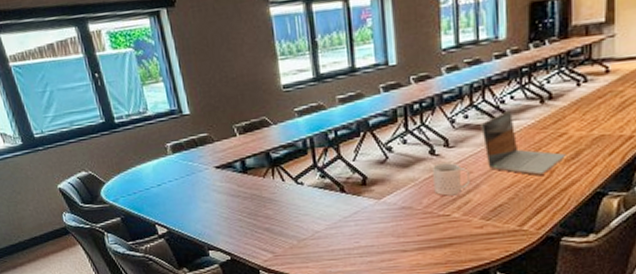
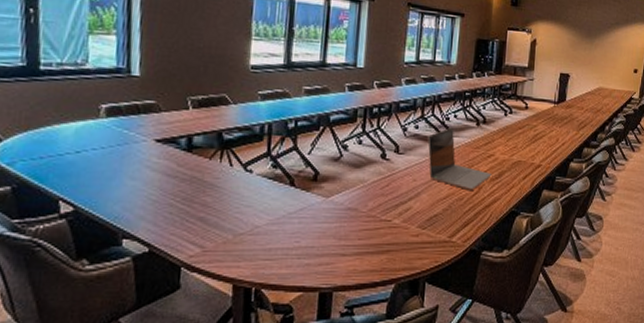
mug: present [433,162,471,196] -> none [380,168,414,201]

